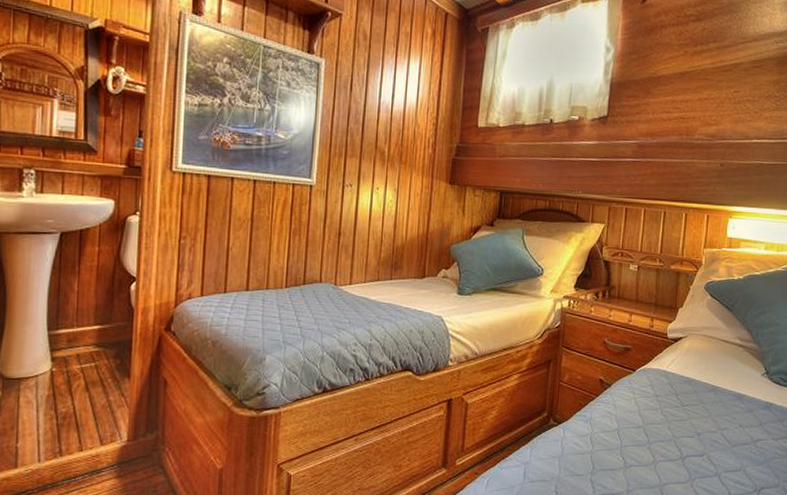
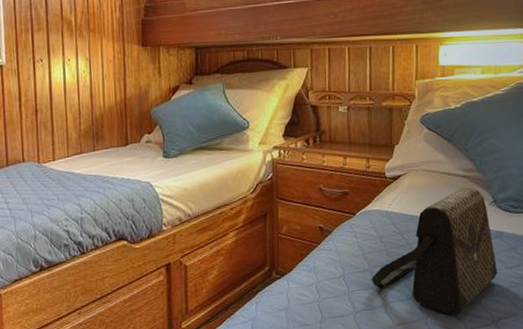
shoulder bag: none [643,356,764,480] -> present [371,187,498,316]

